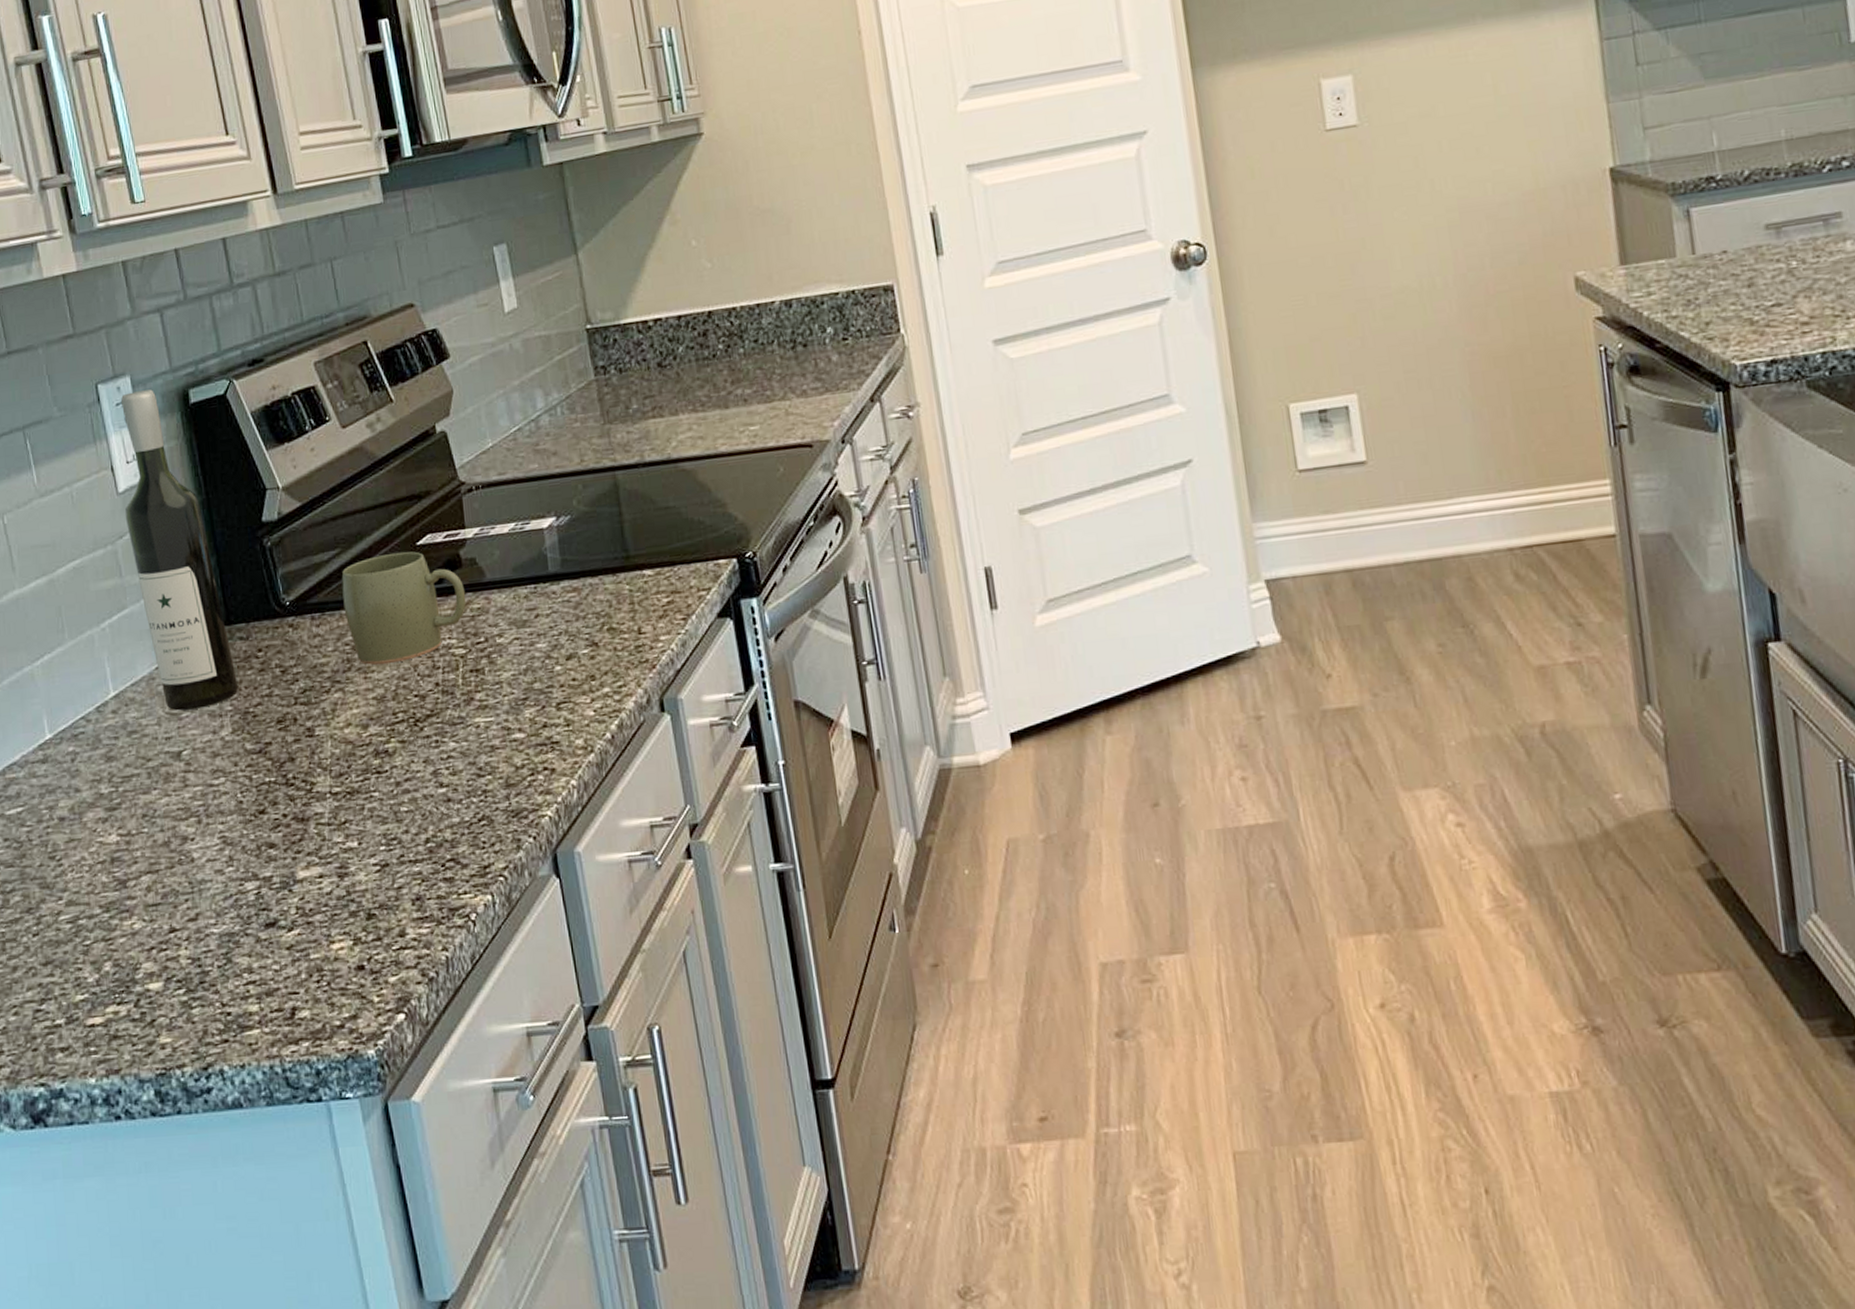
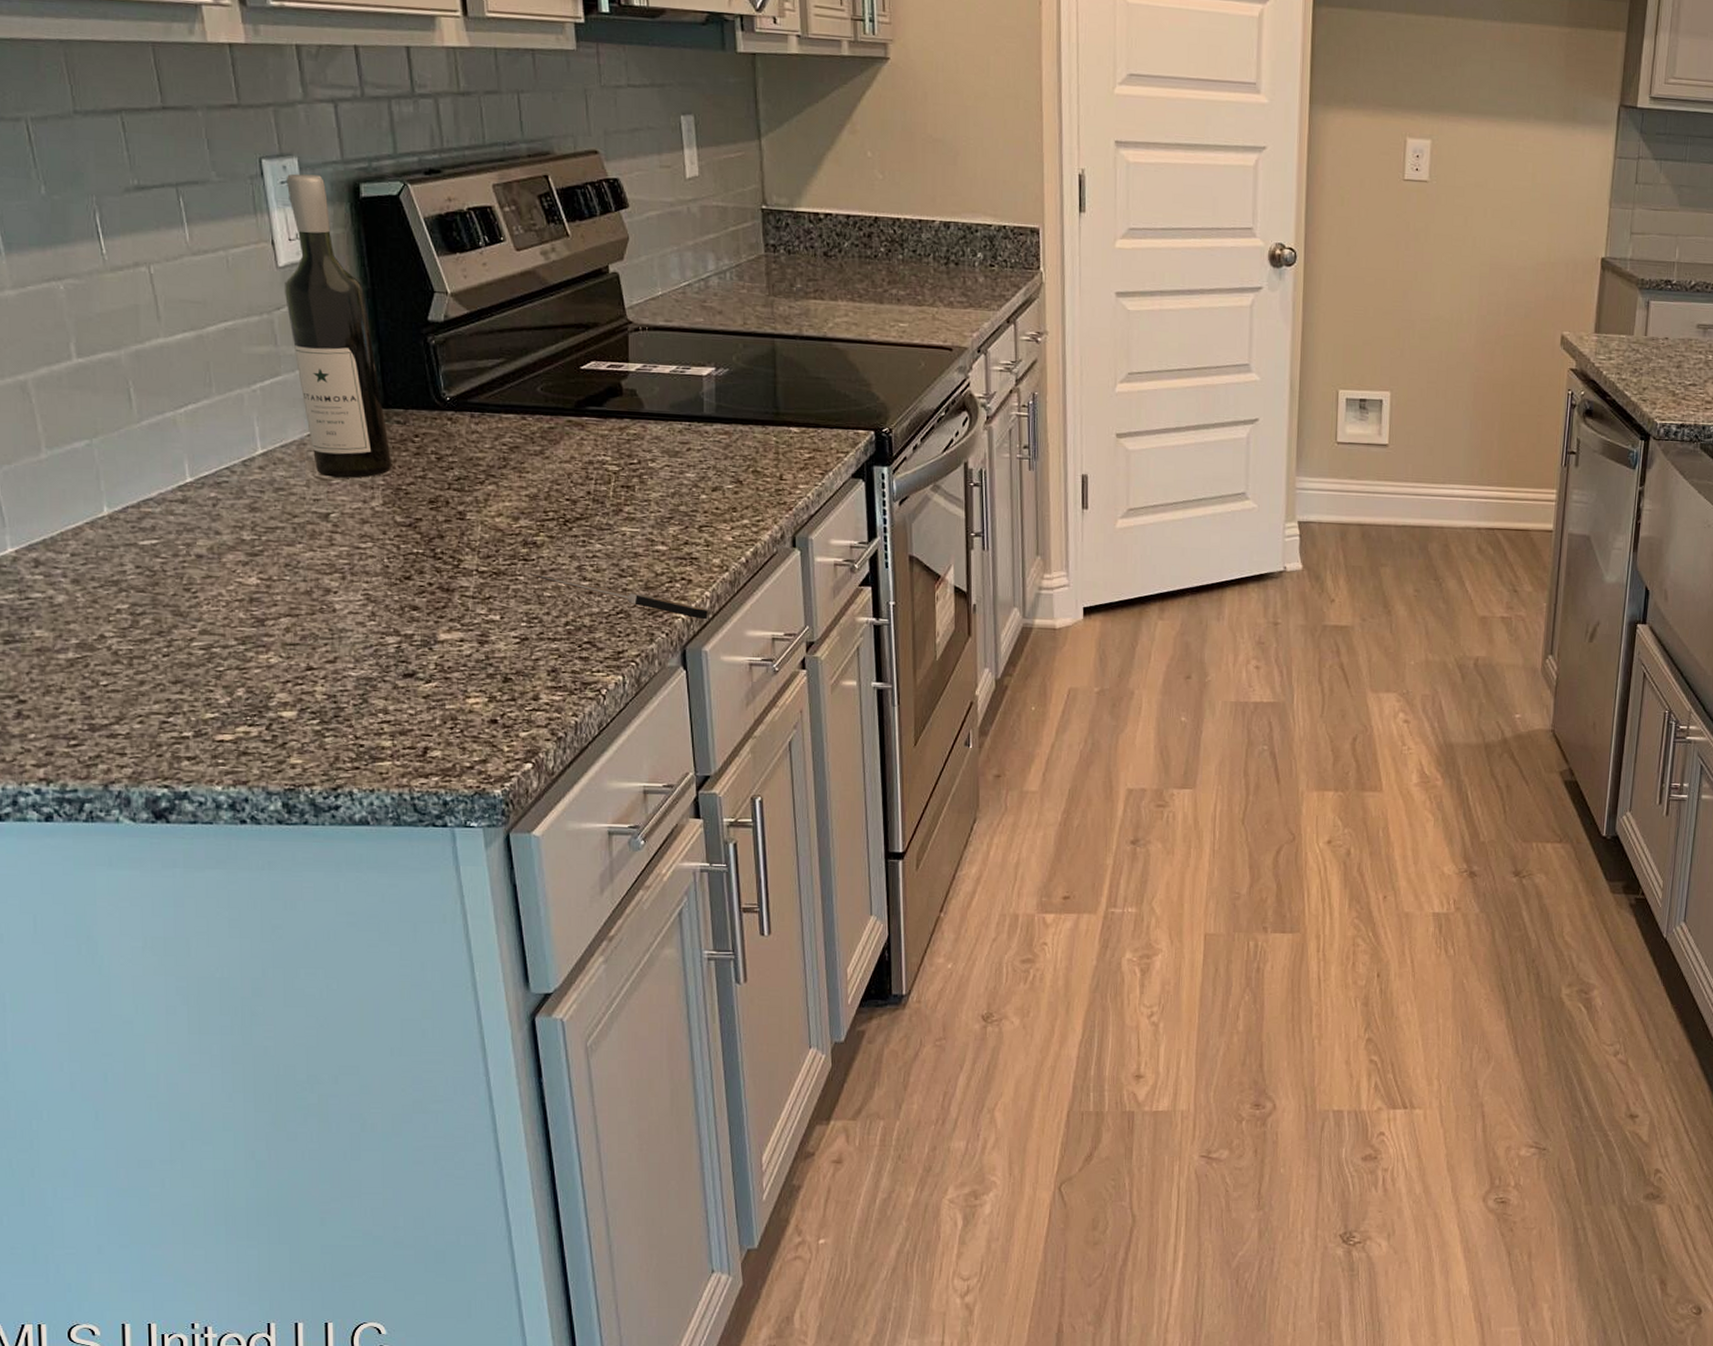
mug: present [341,551,467,666] -> none [504,371,624,469]
kitchen knife: none [382,787,578,815] -> present [528,573,709,620]

